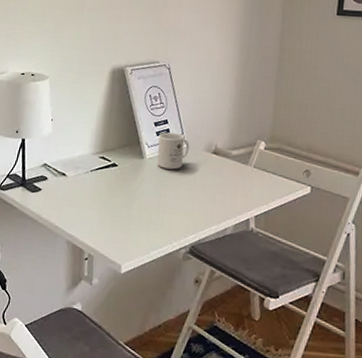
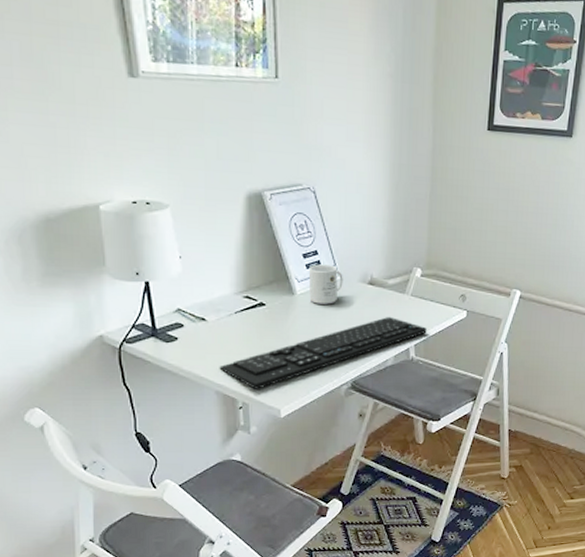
keyboard: none [72,186,268,244] -> present [219,317,427,389]

